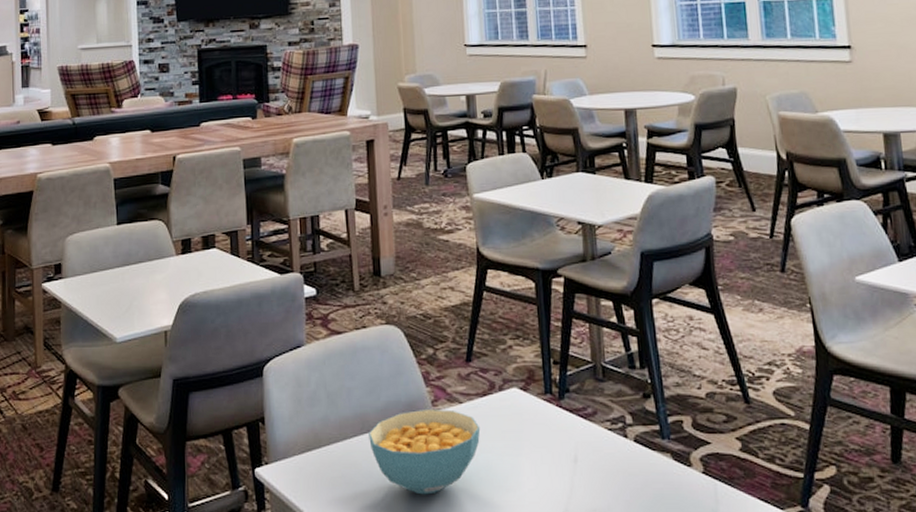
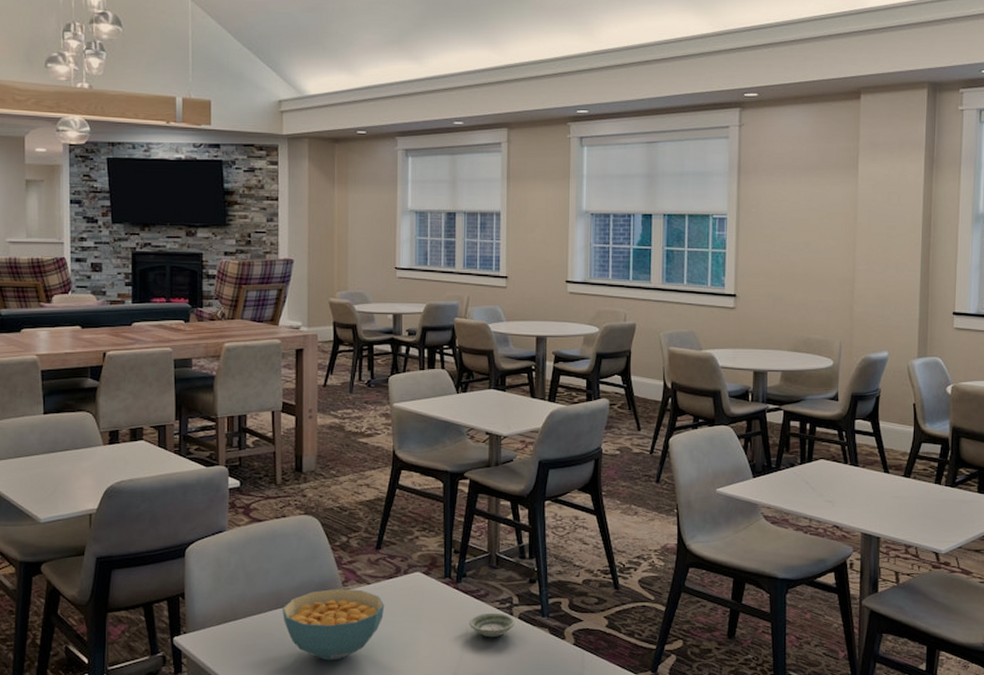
saucer: none [577,435,630,466] -> present [469,613,515,638]

